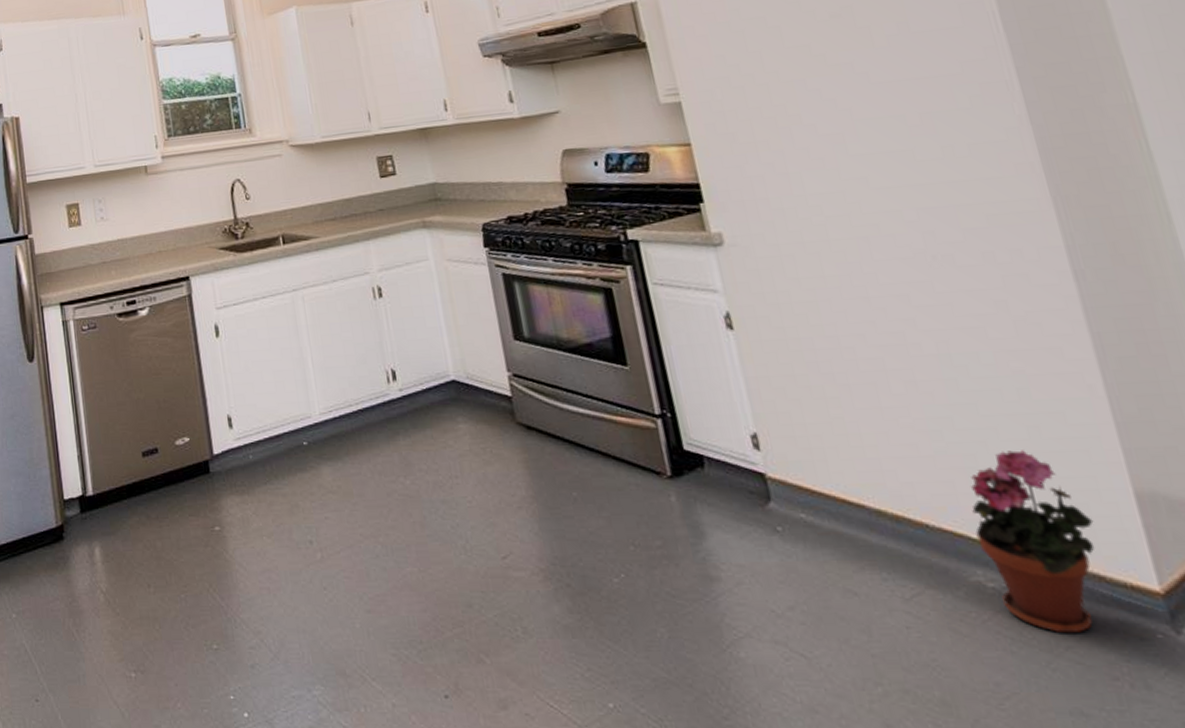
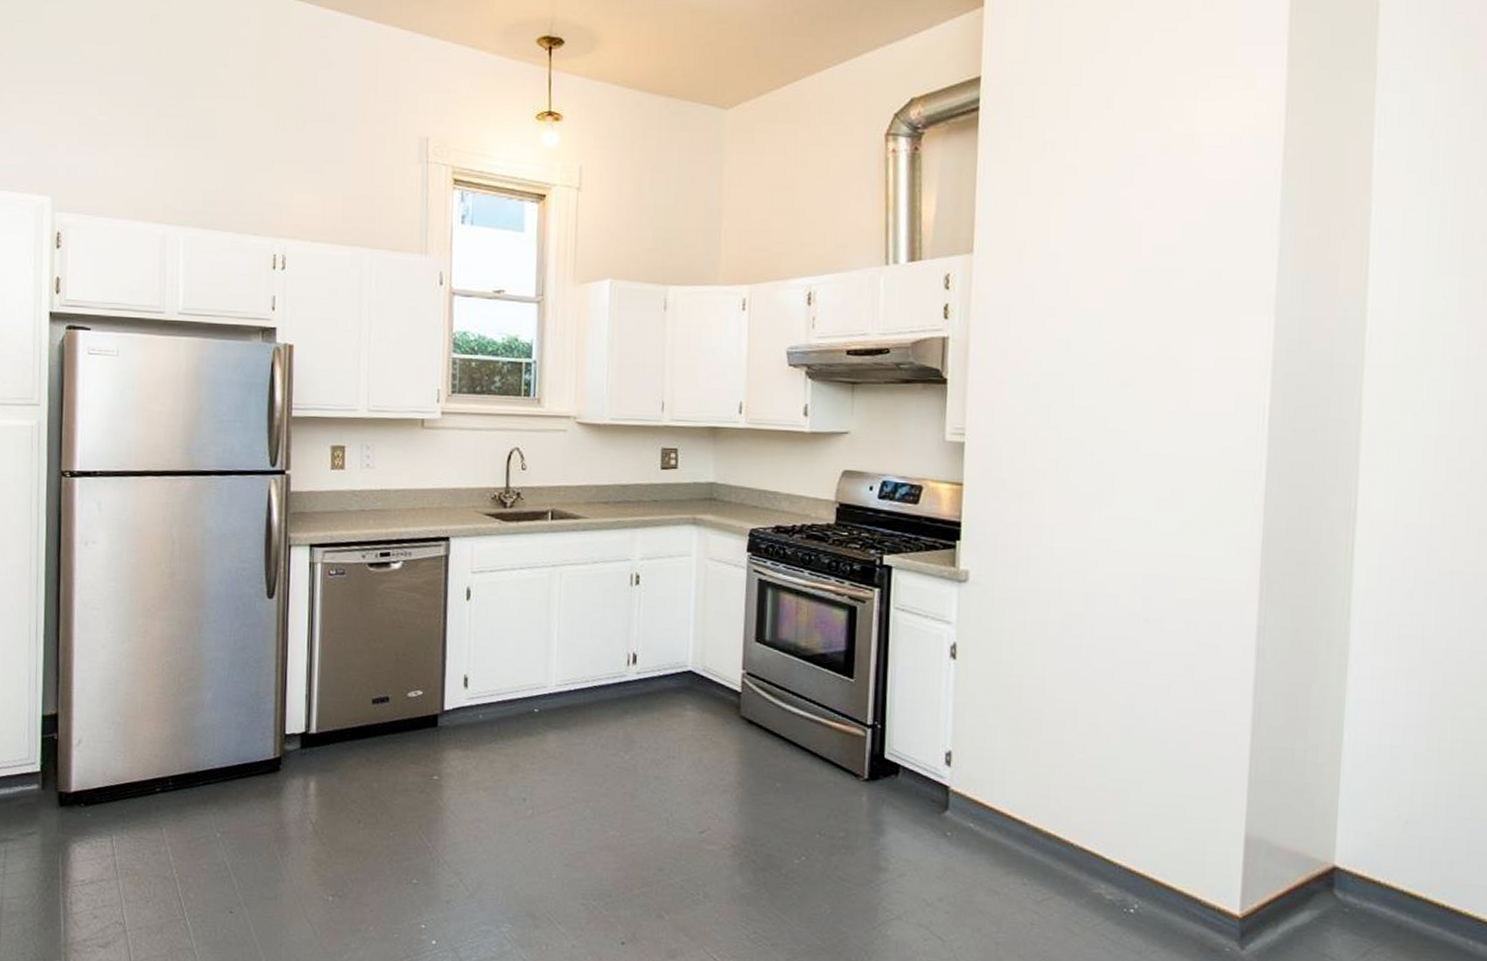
potted plant: present [970,450,1095,634] -> none [1109,791,1206,942]

